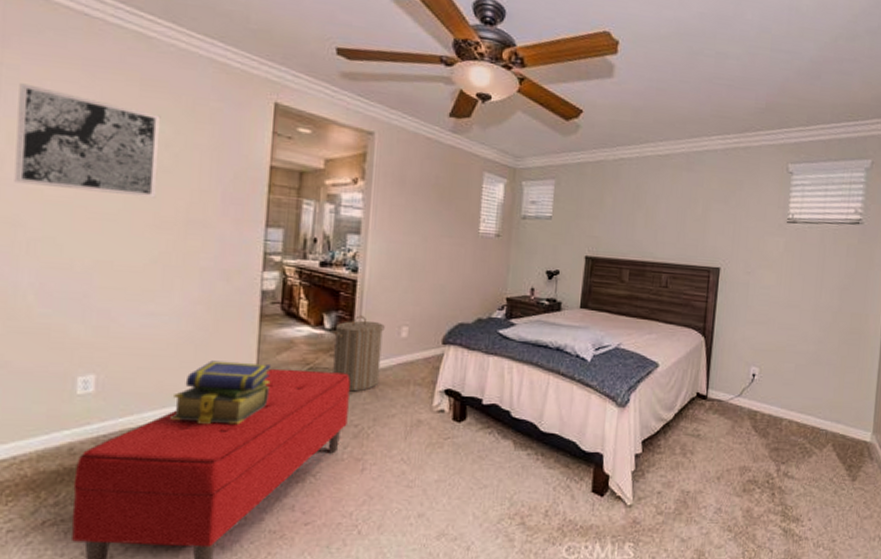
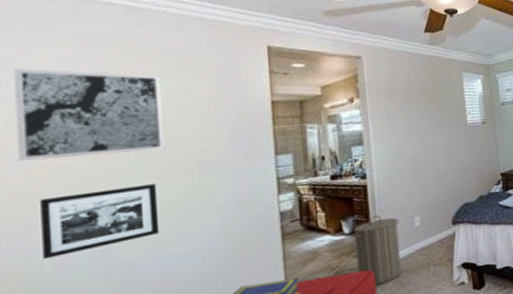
picture frame: none [27,226,143,290] -> present [40,184,160,260]

